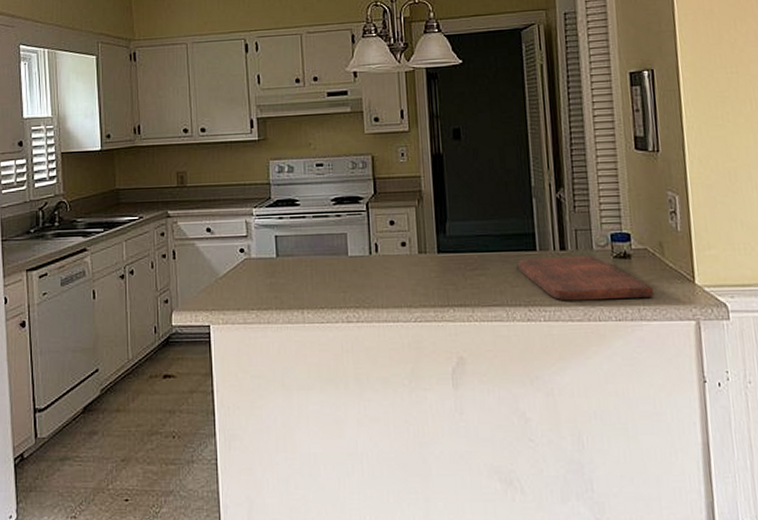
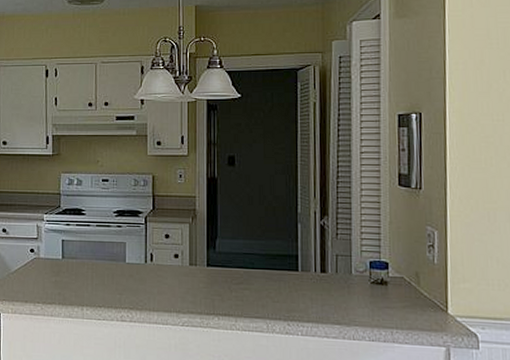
cutting board: present [518,256,654,301] -> none [281,277,407,322]

